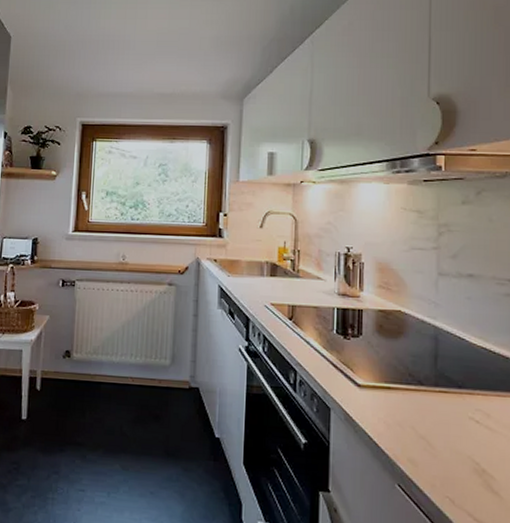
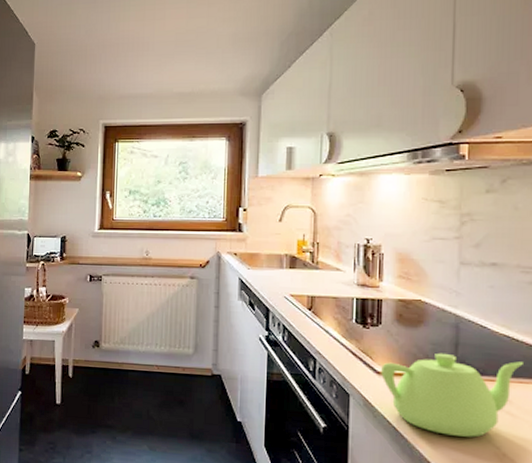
teapot: none [362,365,500,453] -> present [381,352,523,437]

